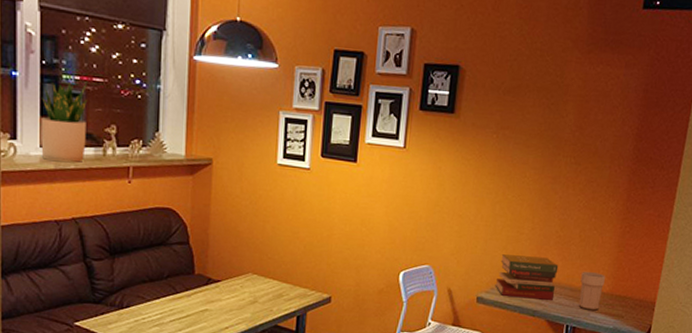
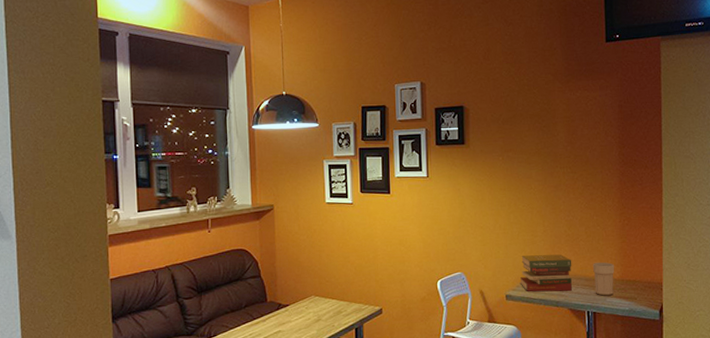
planter: present [41,80,88,163] -> none [137,156,173,222]

